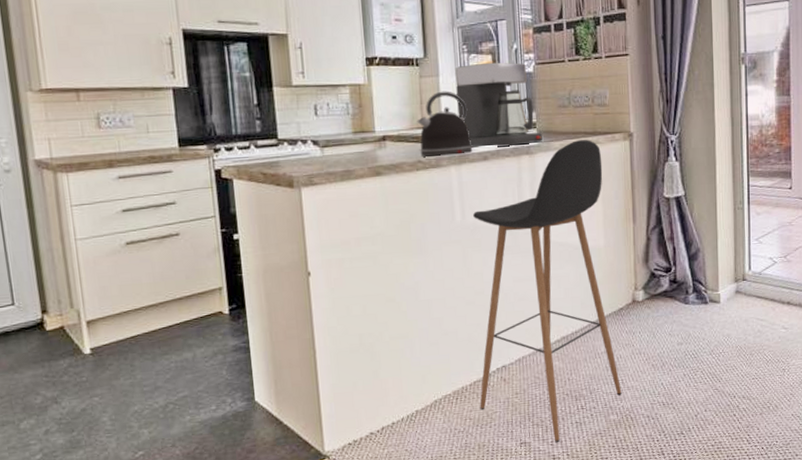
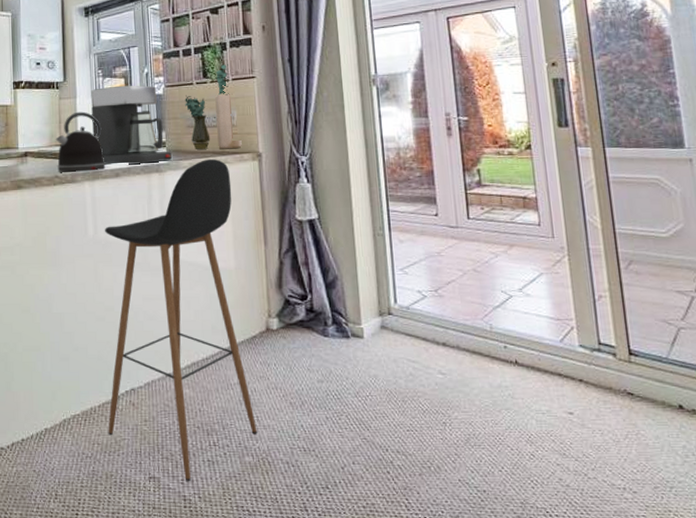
vase: none [556,73,582,130] -> present [185,95,211,149]
vase: none [587,35,614,130] -> present [215,60,242,150]

